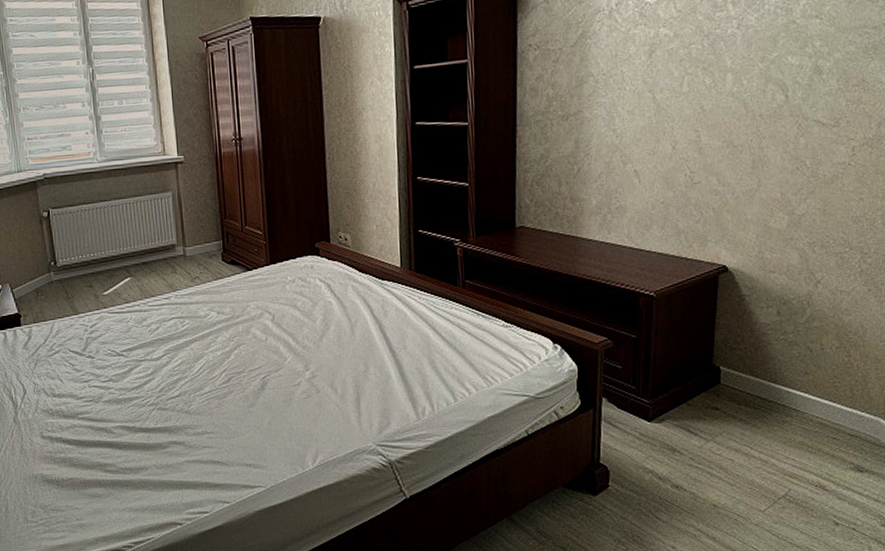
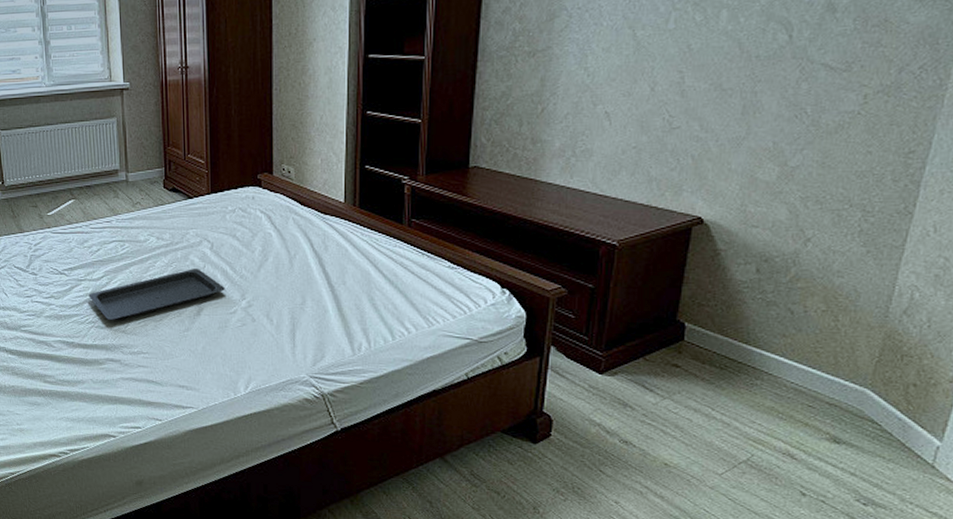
serving tray: none [148,342,288,400] -> present [88,269,225,320]

